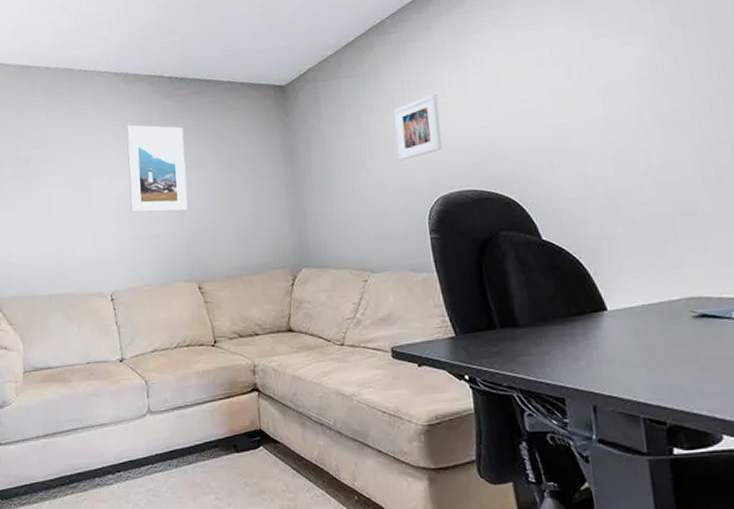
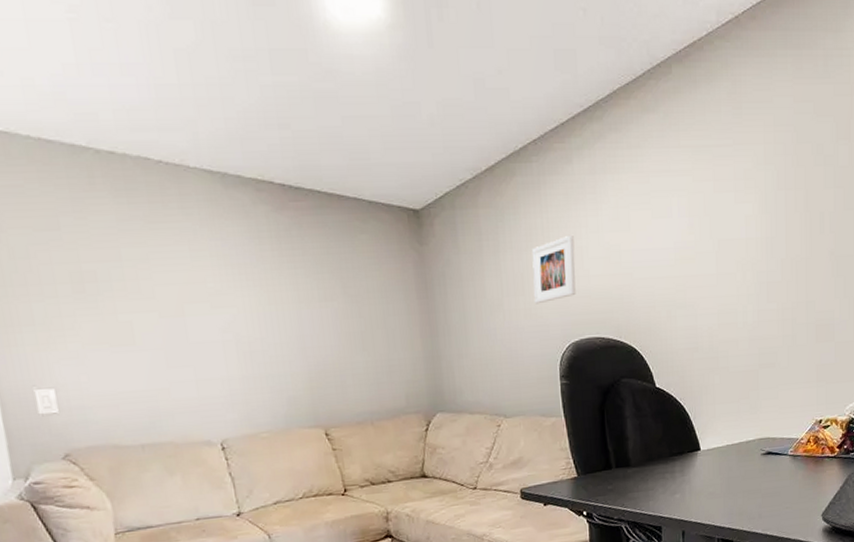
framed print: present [126,125,188,213] -> none [229,240,310,349]

